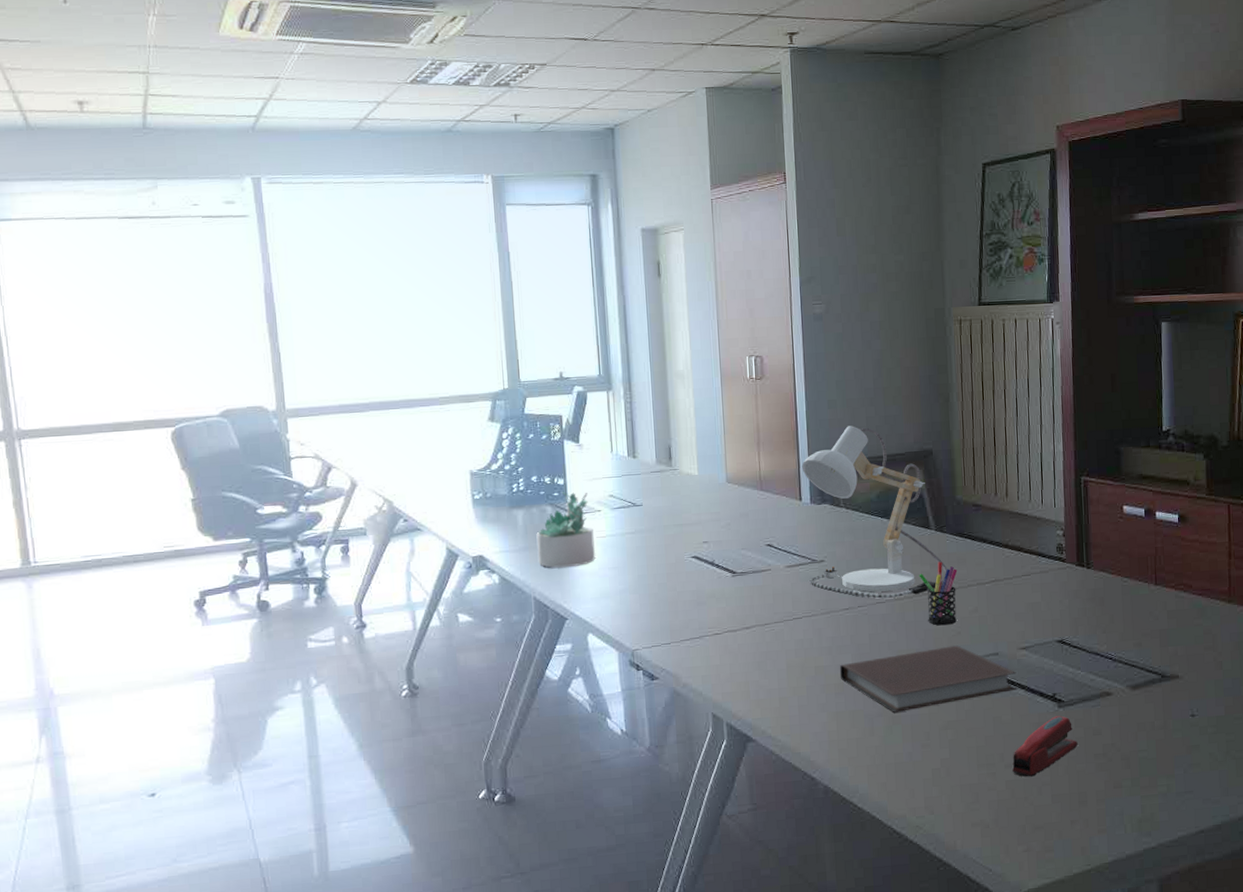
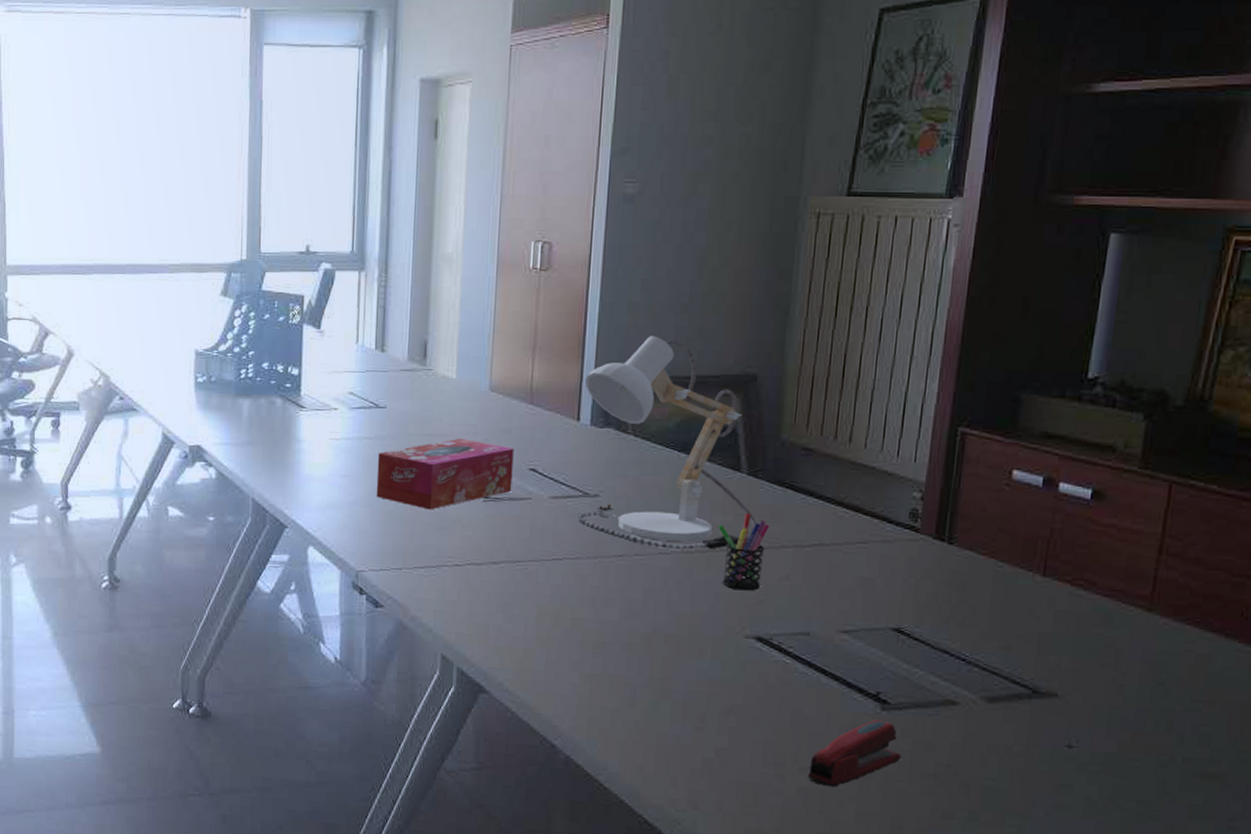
succulent plant: present [536,492,595,568] -> none [261,383,327,469]
tissue box: none [639,524,754,589] -> present [376,438,514,510]
notebook: present [839,645,1017,712] -> none [601,616,831,685]

